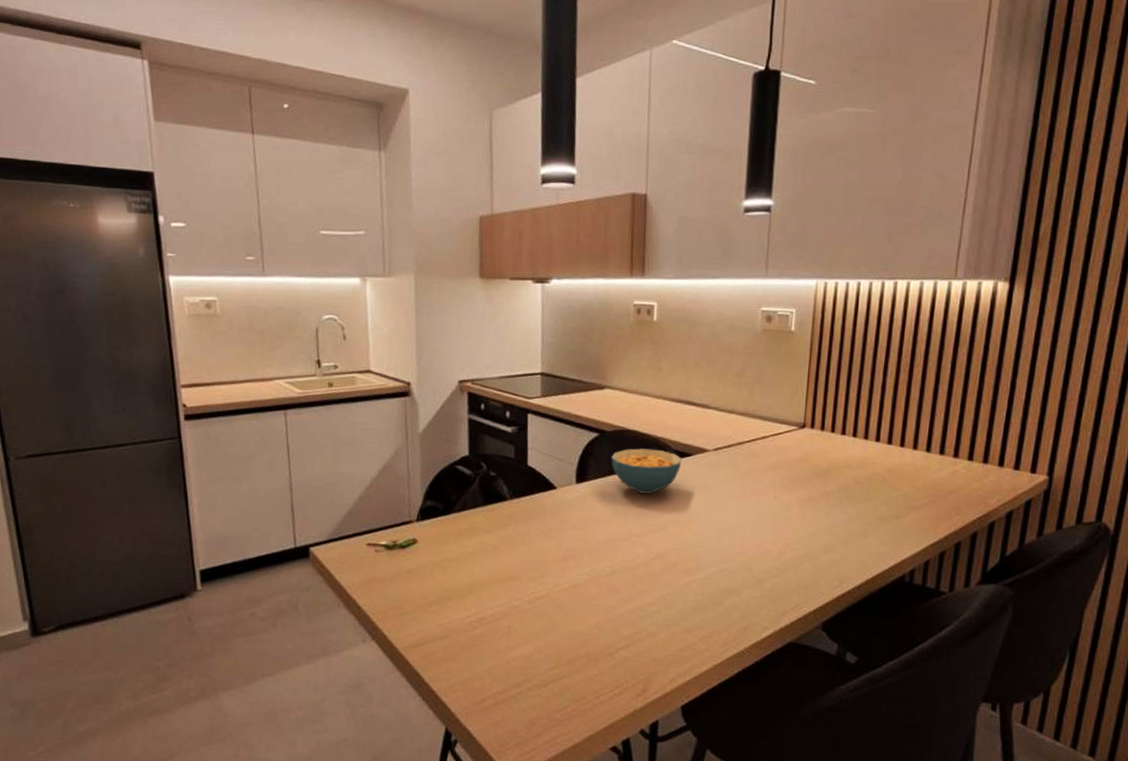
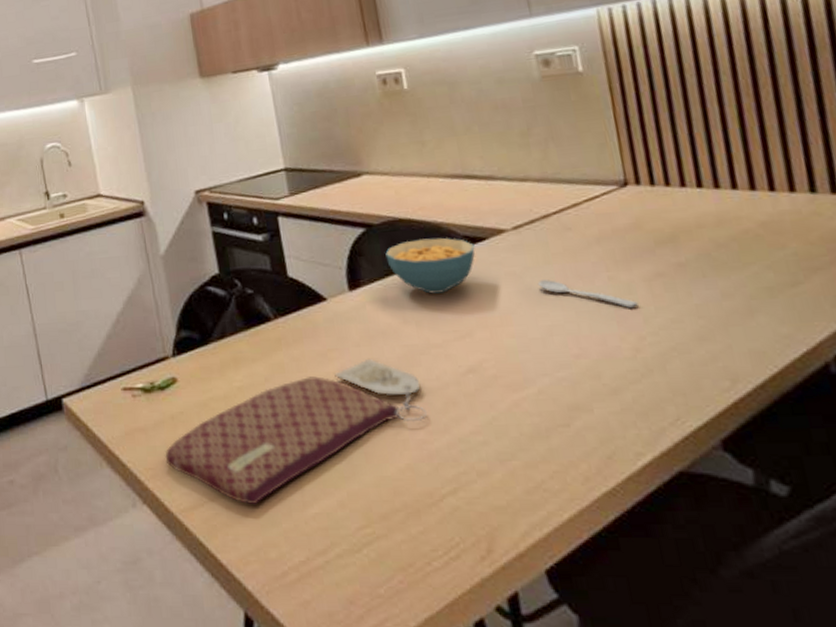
placemat: none [397,539,619,647] -> present [165,358,428,505]
spoon: none [722,493,791,522] -> present [537,280,638,309]

